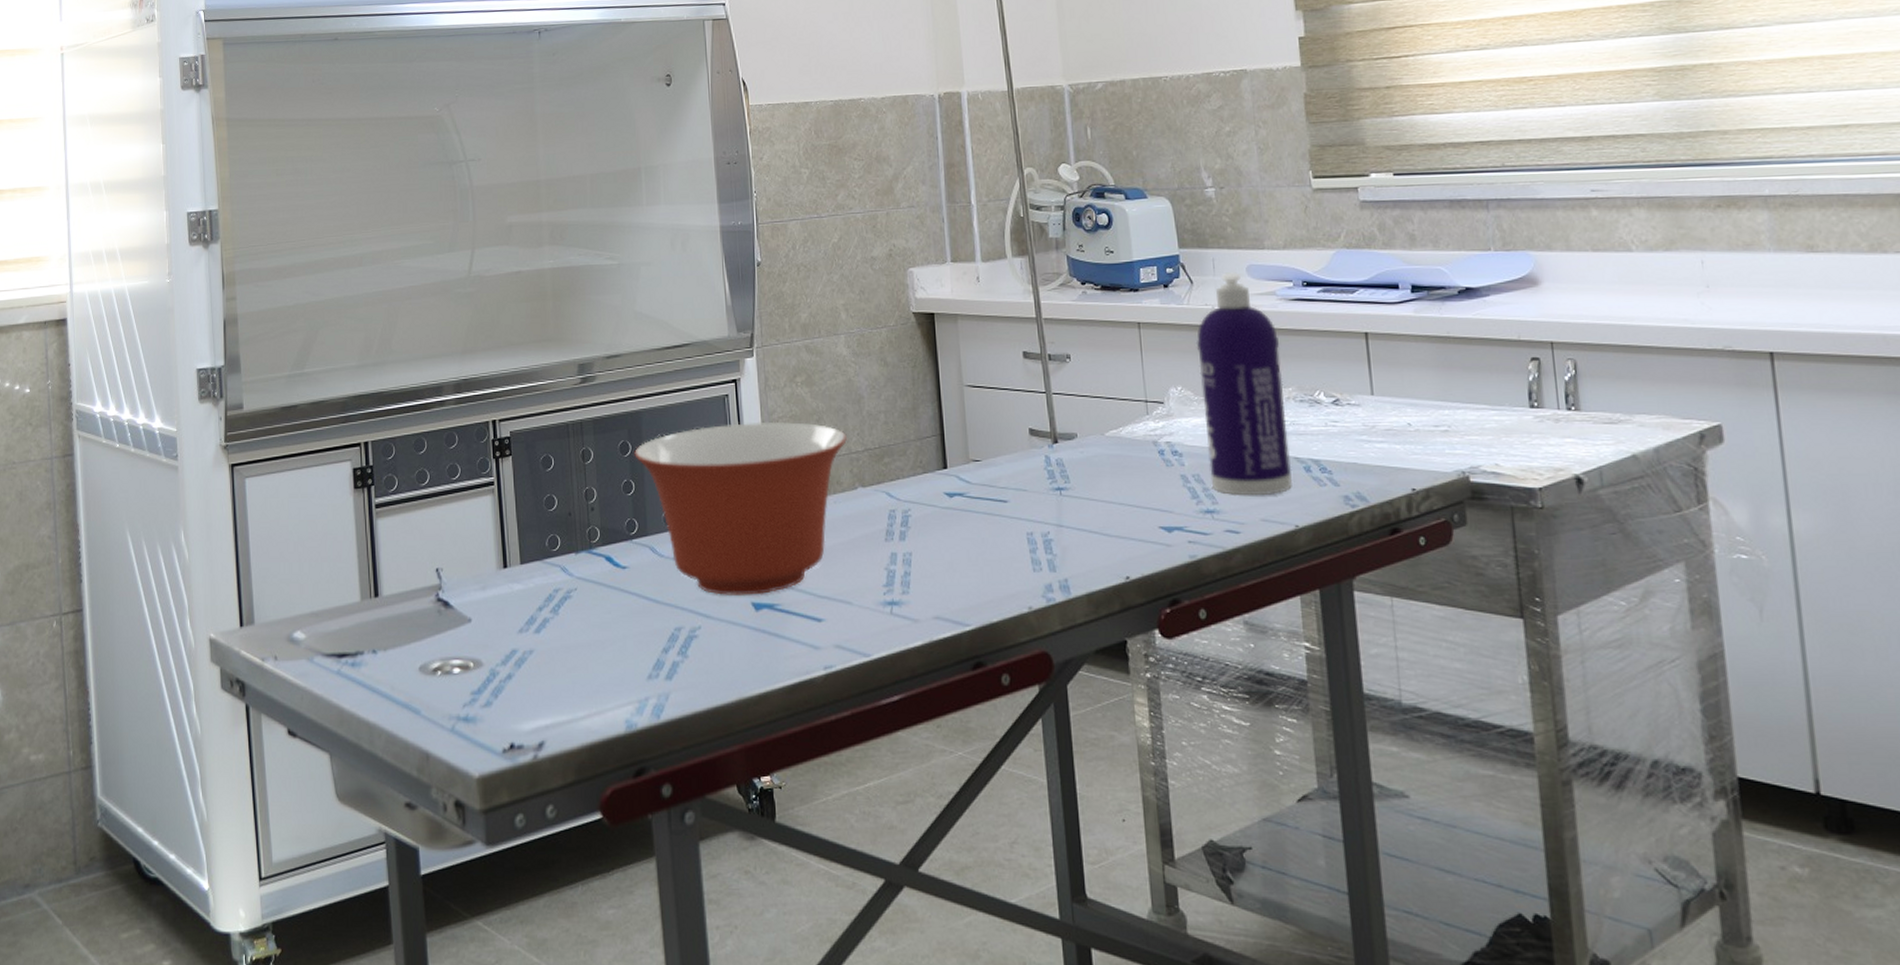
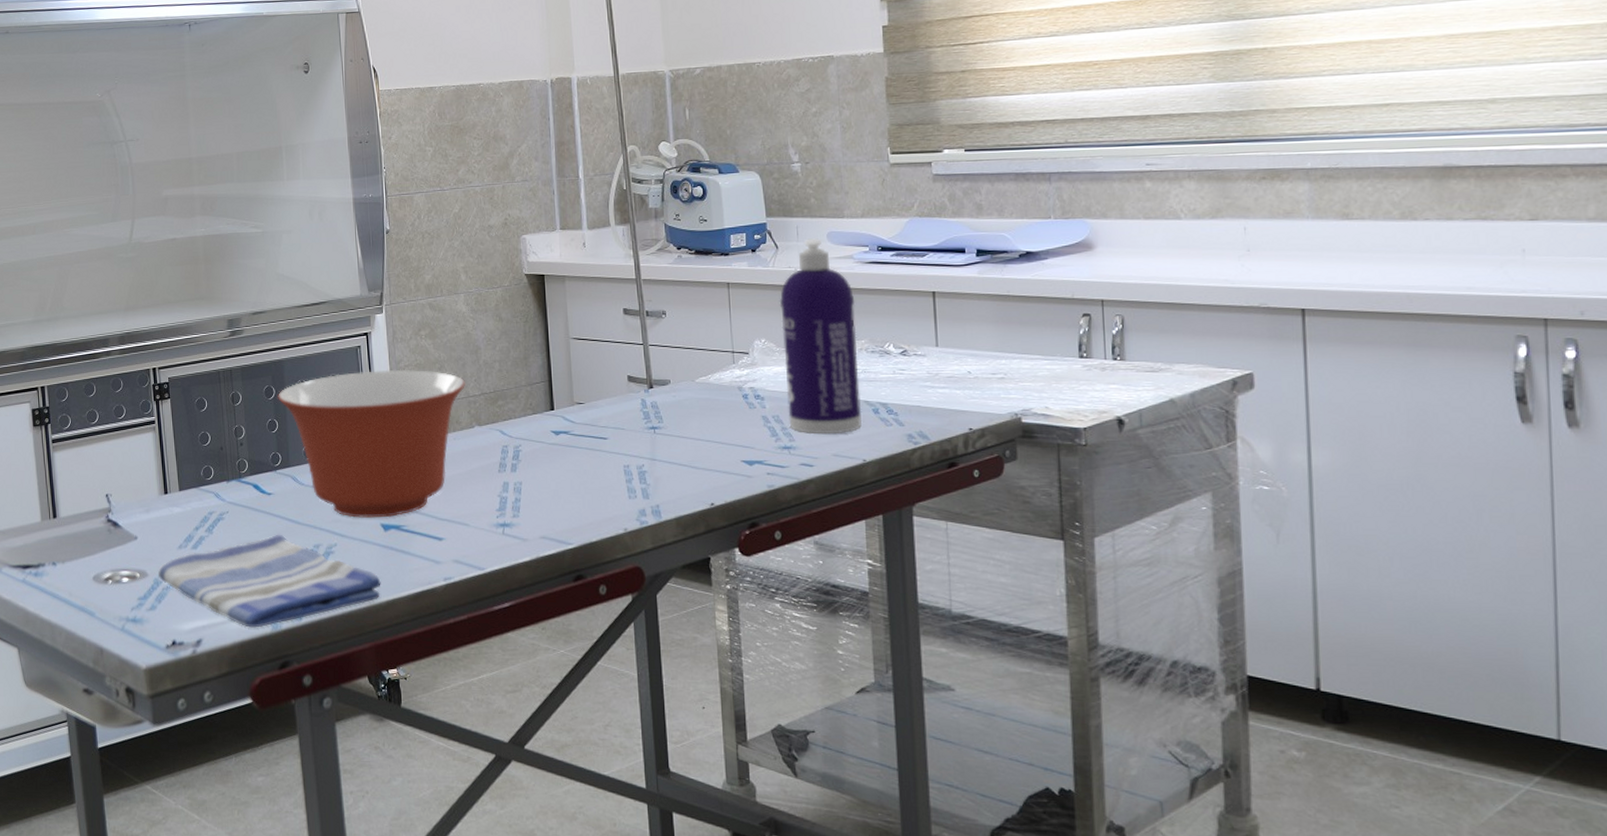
dish towel: none [495,615,752,727] -> present [158,534,381,628]

